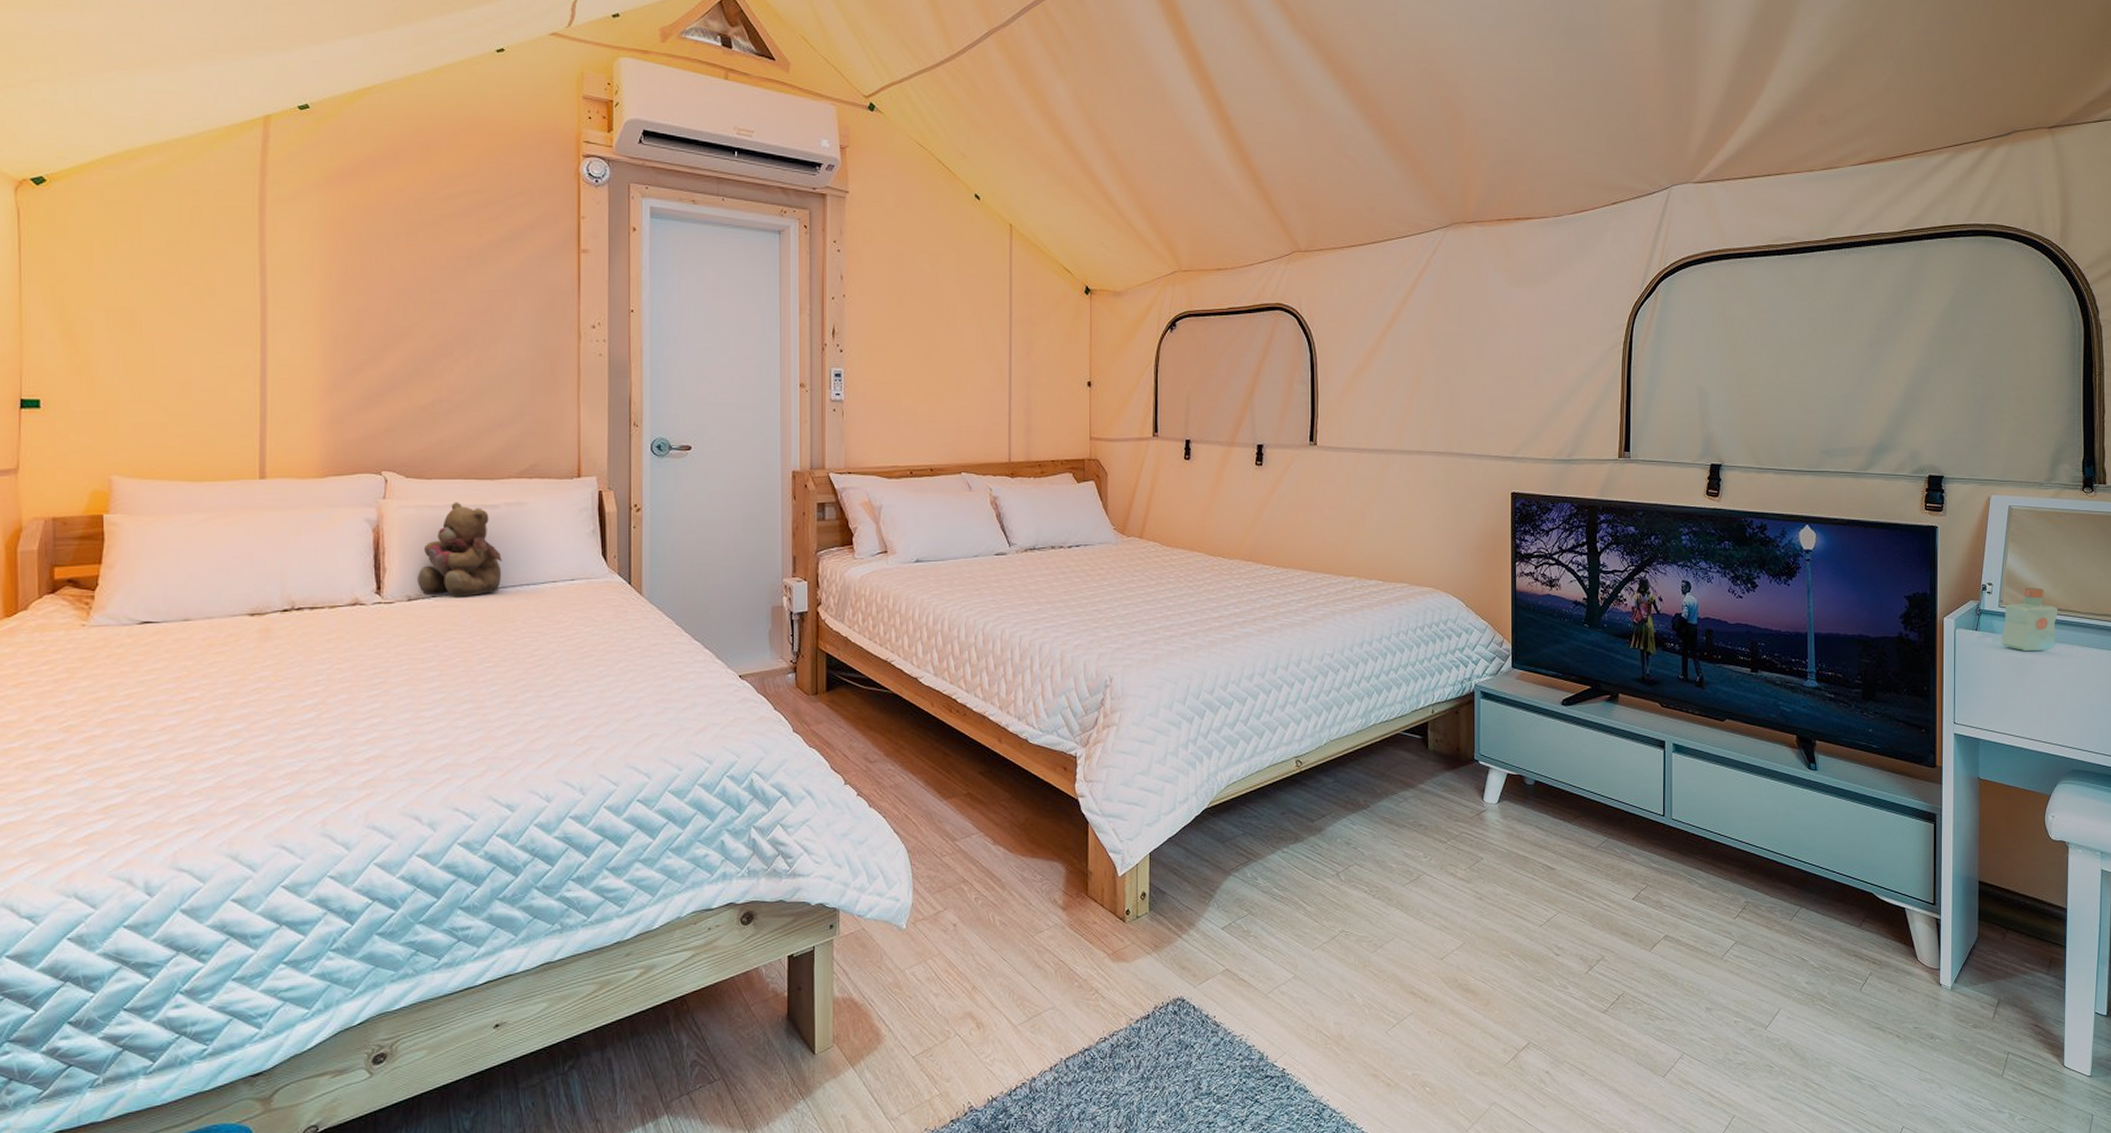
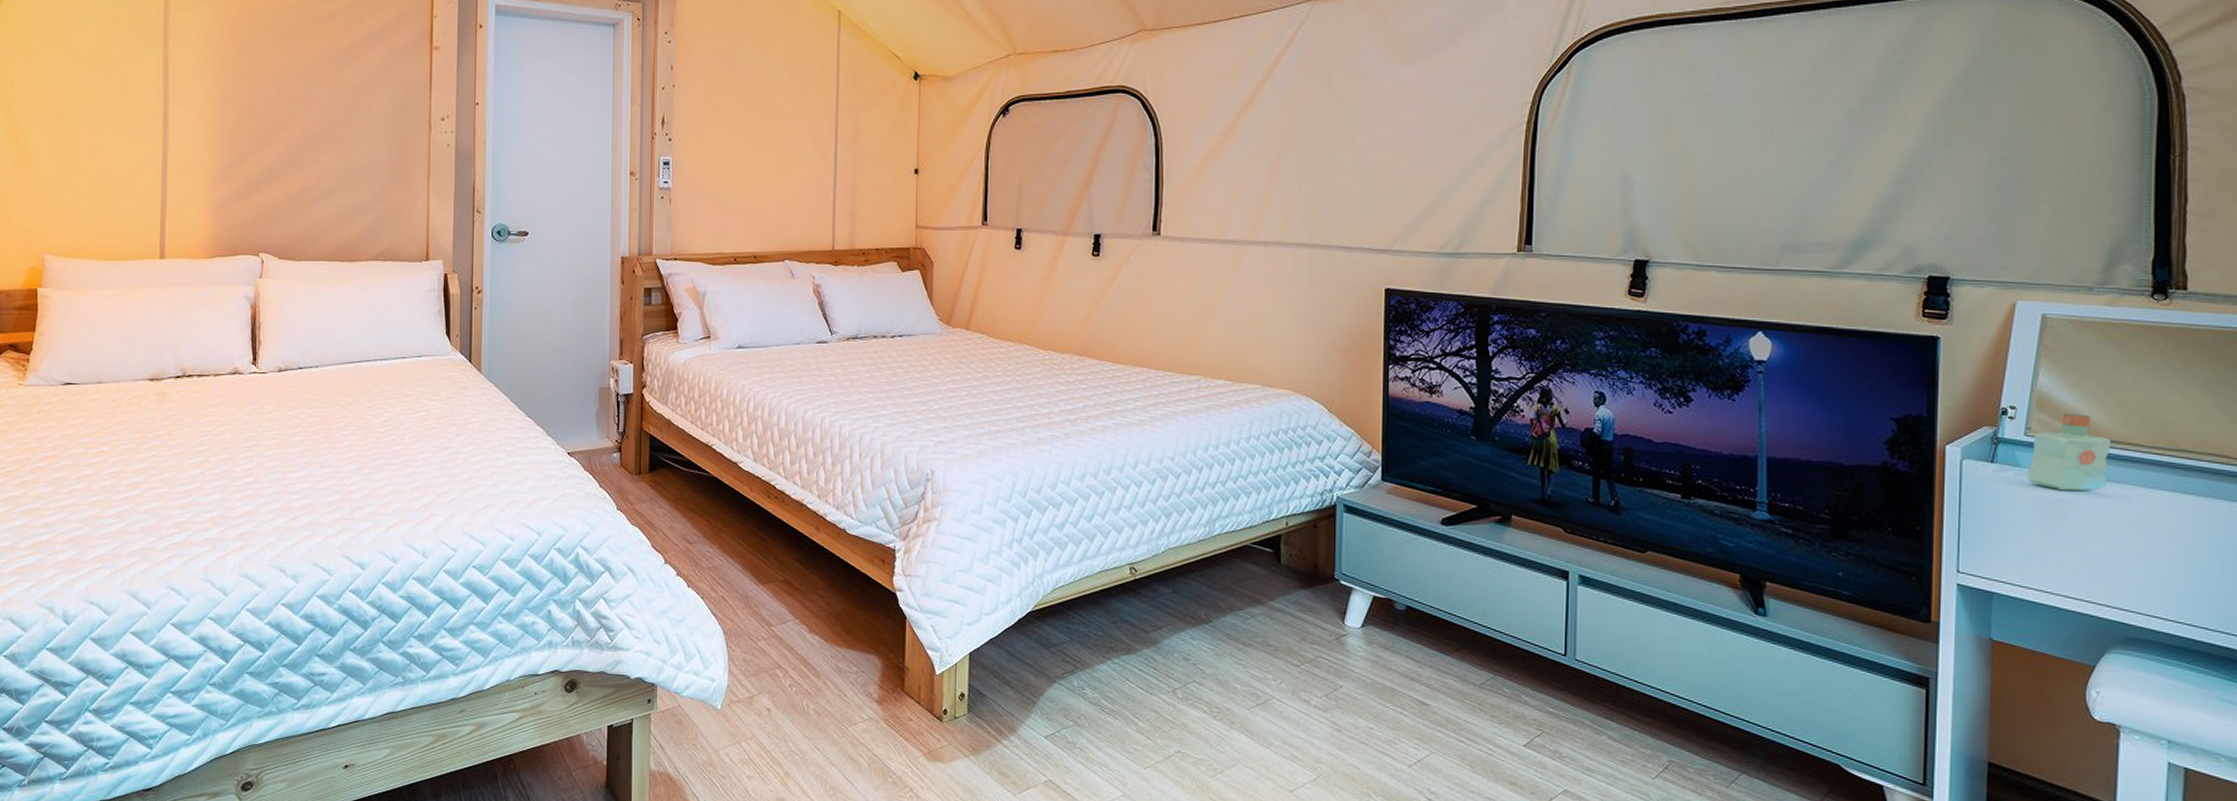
teddy bear: present [417,502,502,597] -> none [287,282,359,370]

